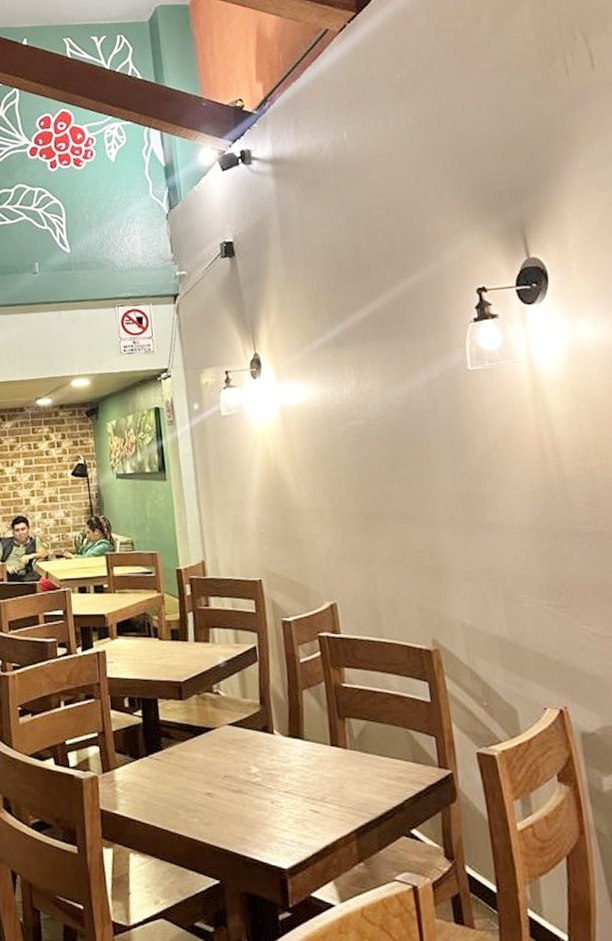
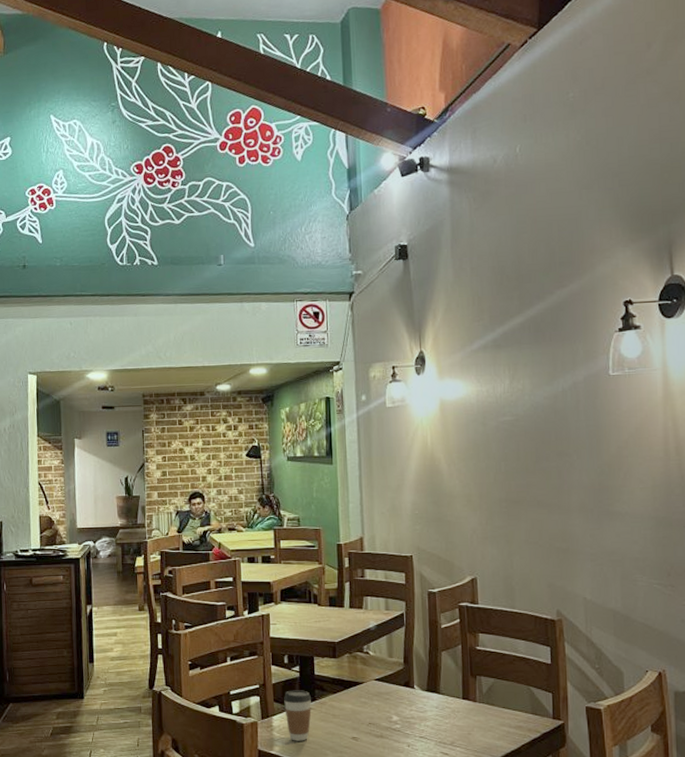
coffee cup: none [126,738,158,799] -> present [284,690,312,741]

